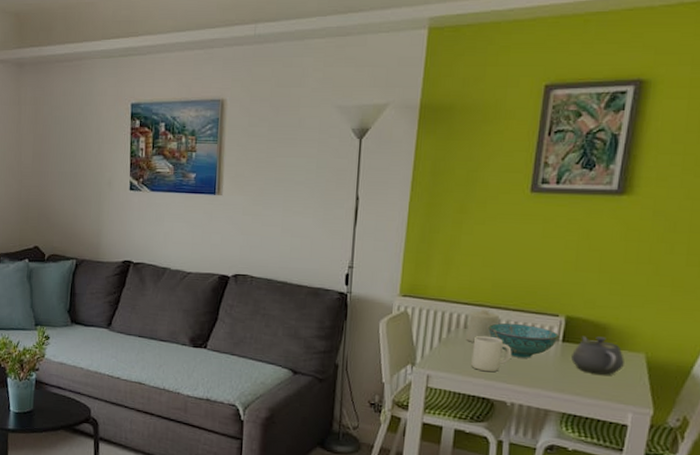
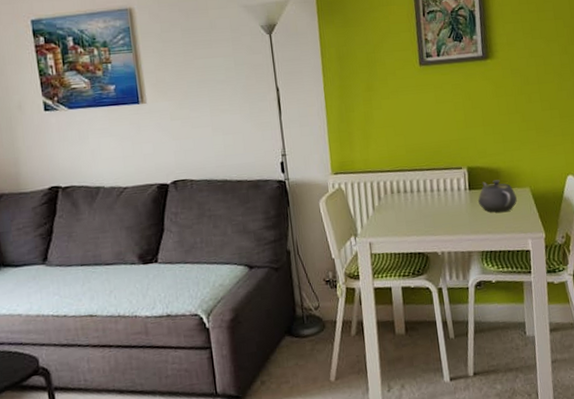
candle: present [466,308,499,342] -> none [393,172,418,205]
mug: present [471,335,512,373] -> none [400,196,434,230]
bowl: present [487,323,560,358] -> none [409,180,467,211]

